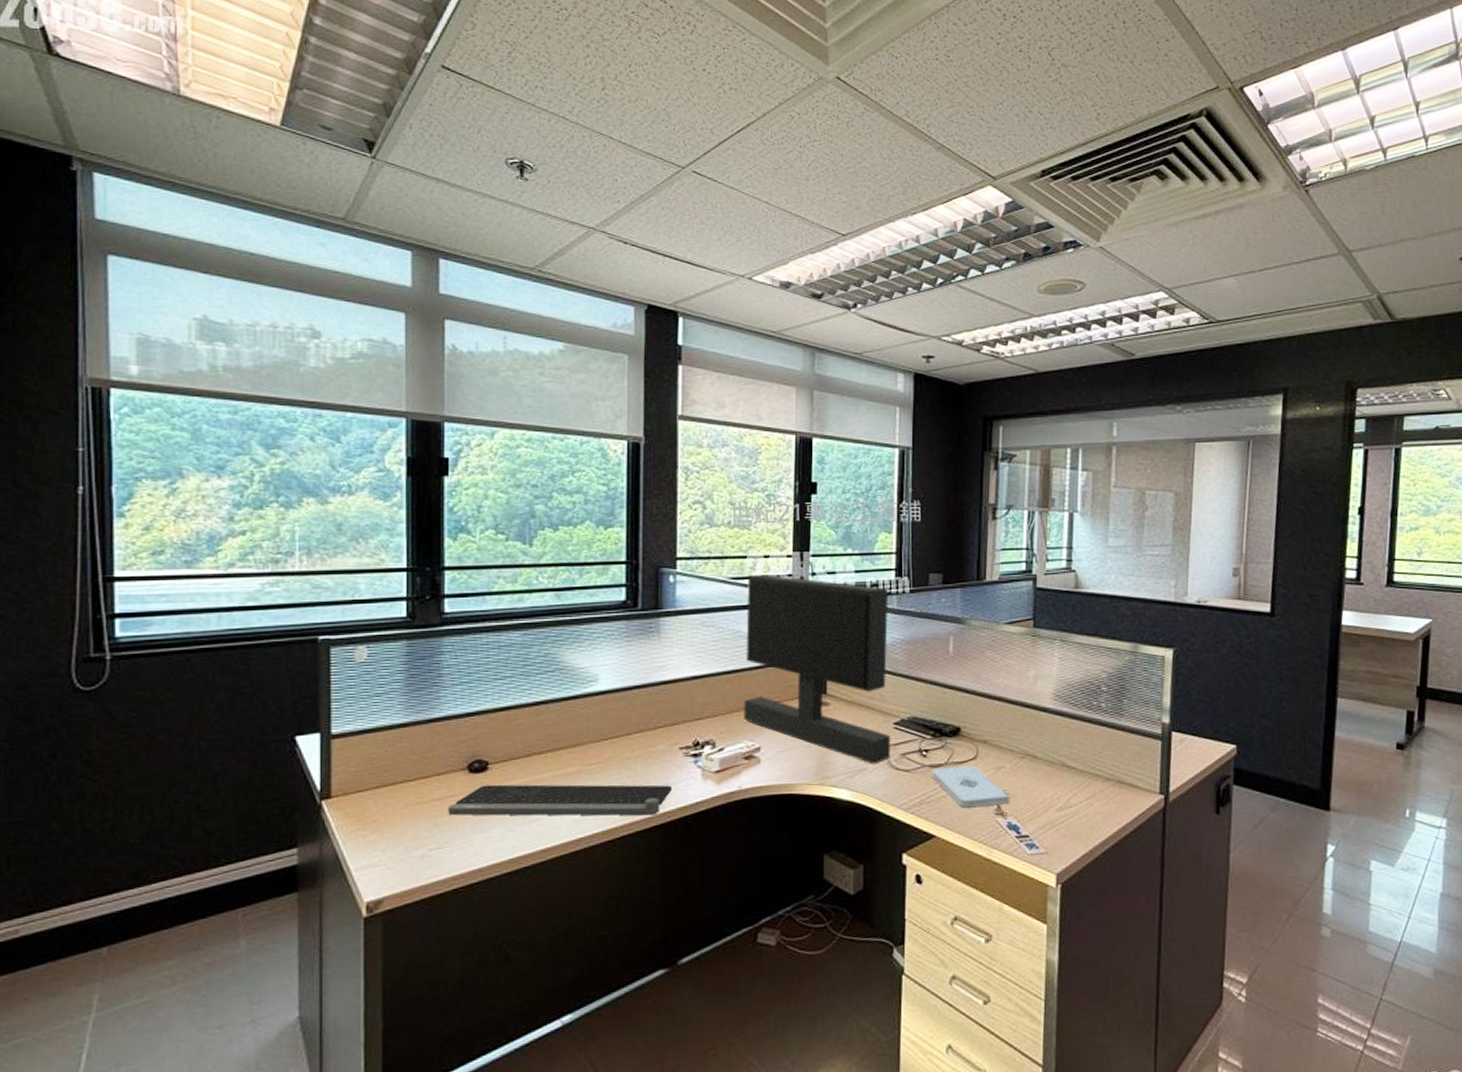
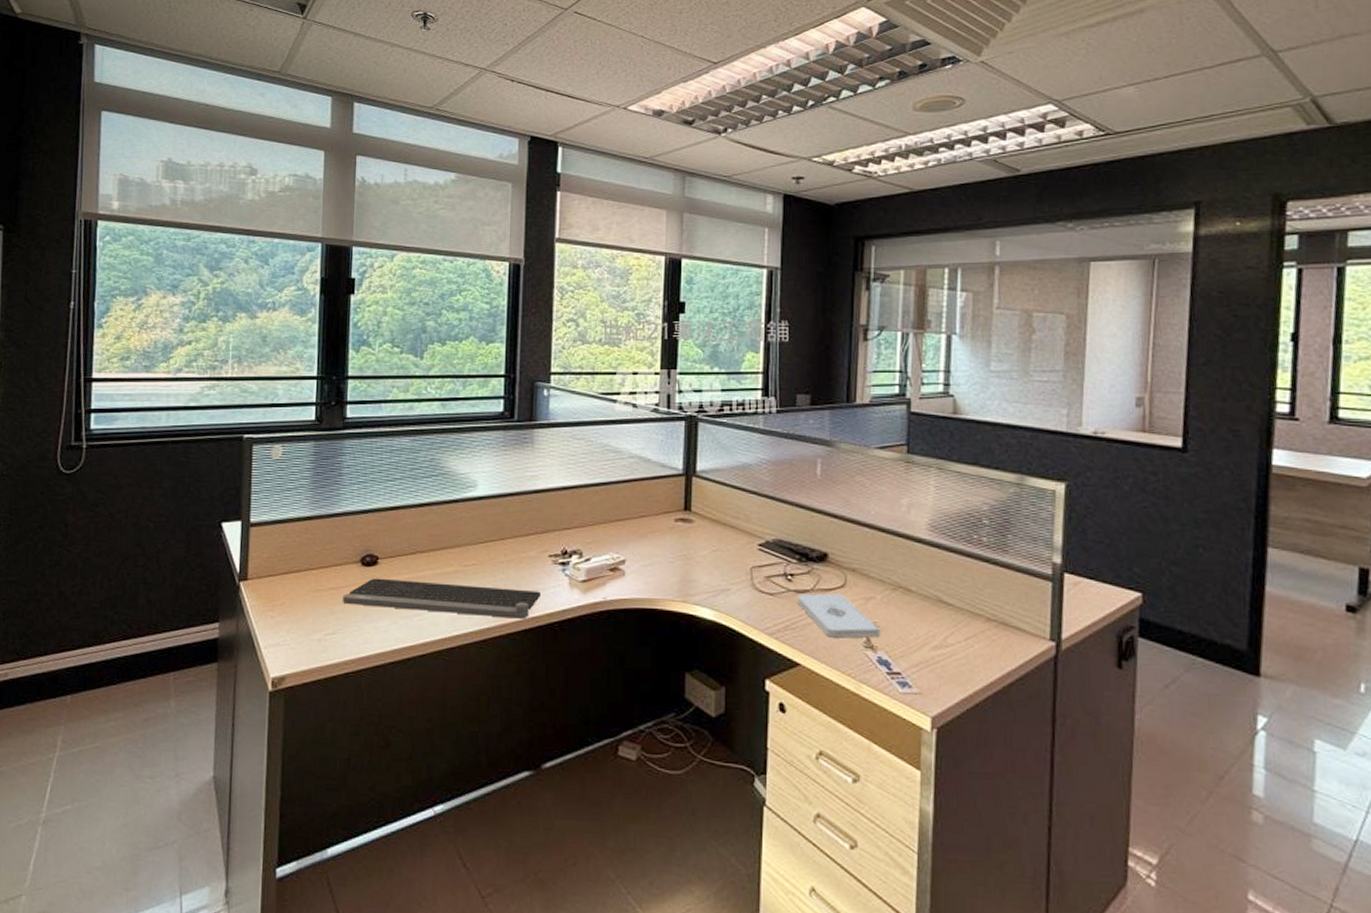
monitor: present [744,573,891,765] -> none [610,390,755,585]

